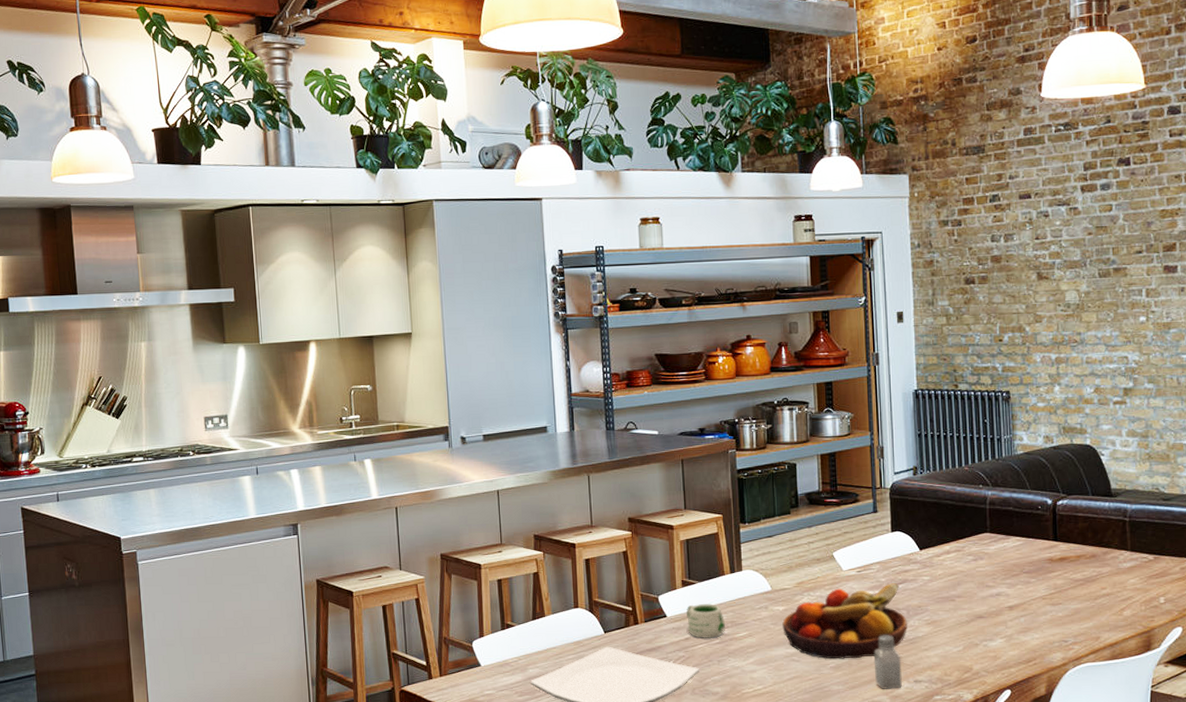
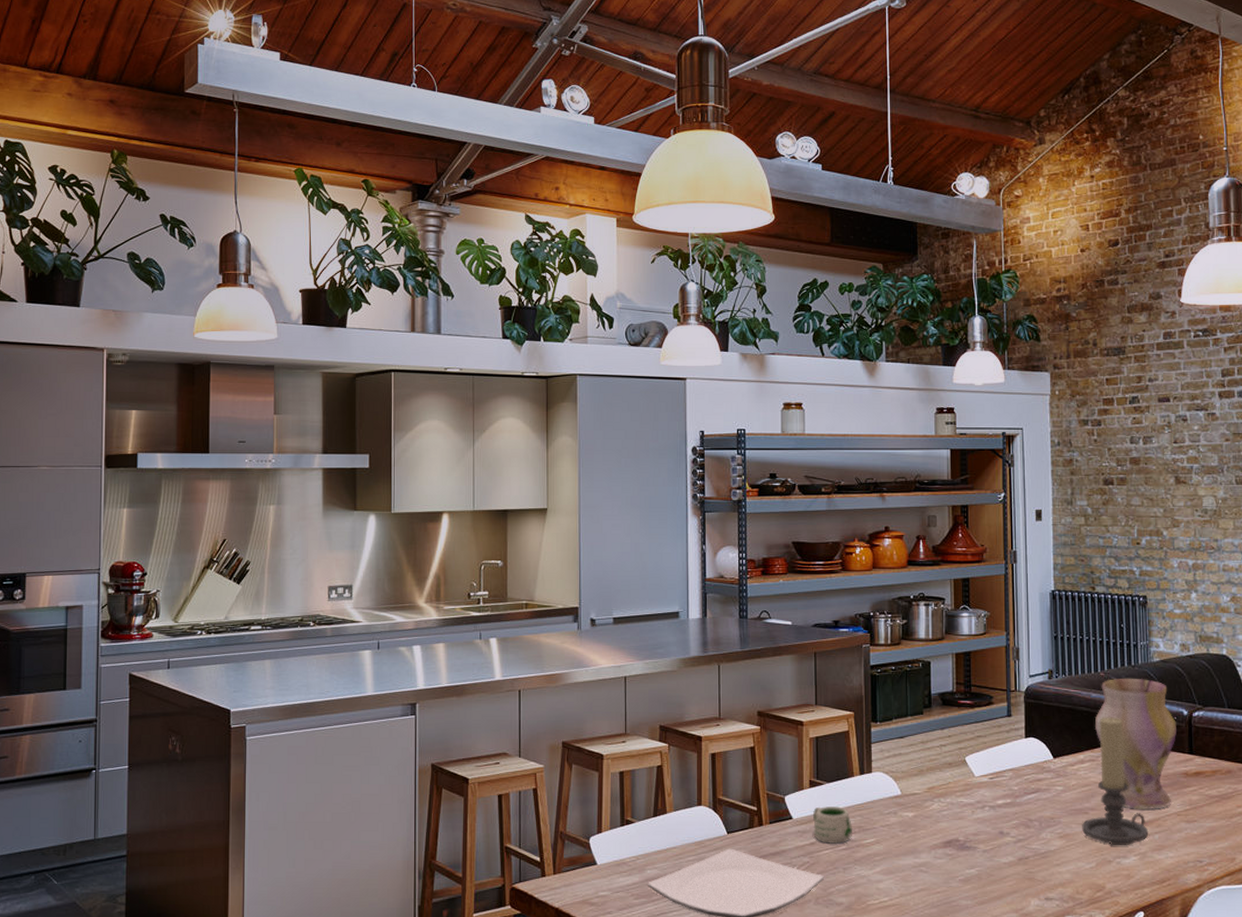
fruit bowl: present [782,583,908,659] -> none [911,792,1040,872]
saltshaker: present [873,635,903,689] -> none [1004,847,1034,906]
candle holder: none [949,509,1015,630] -> present [1082,717,1149,846]
vase: none [959,470,1041,595] -> present [1094,678,1176,809]

